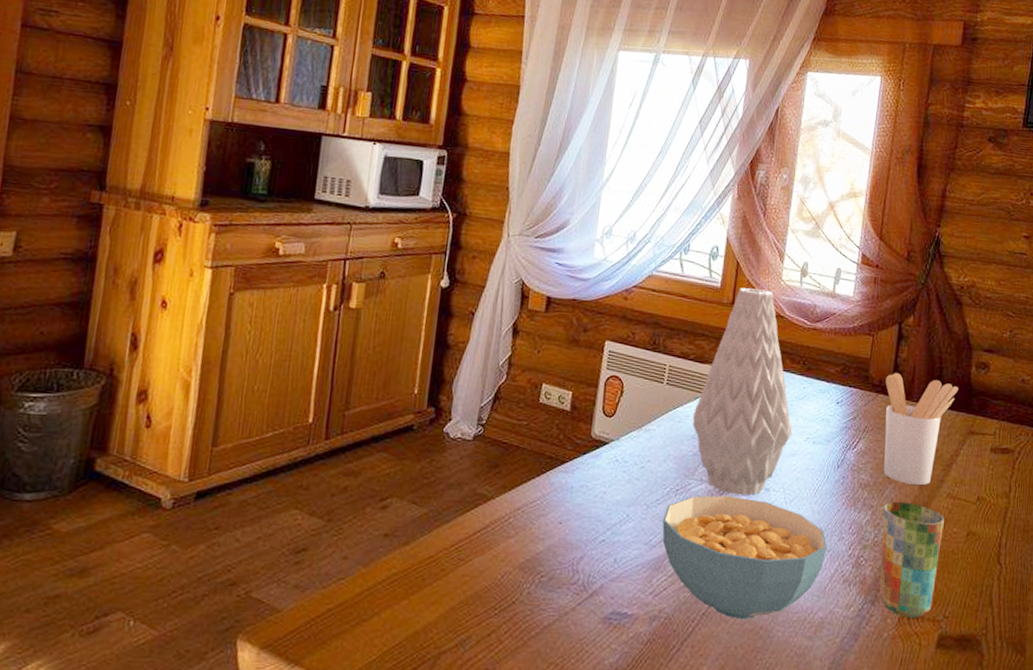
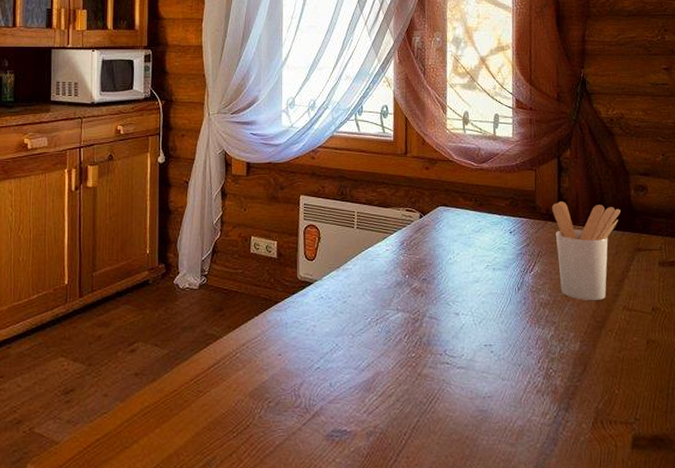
cereal bowl: present [662,495,828,620] -> none [368,322,518,432]
vase: present [693,288,793,496] -> none [383,139,473,321]
cup: present [880,501,944,618] -> none [565,316,624,422]

